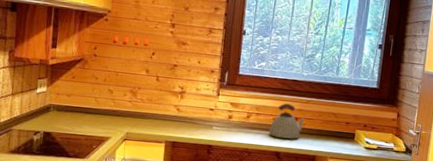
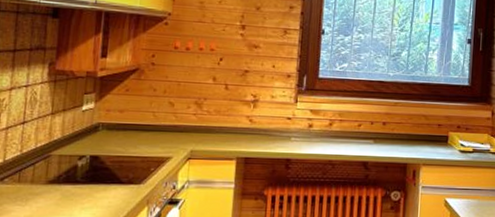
kettle: present [268,103,306,139] -> none [354,107,394,146]

